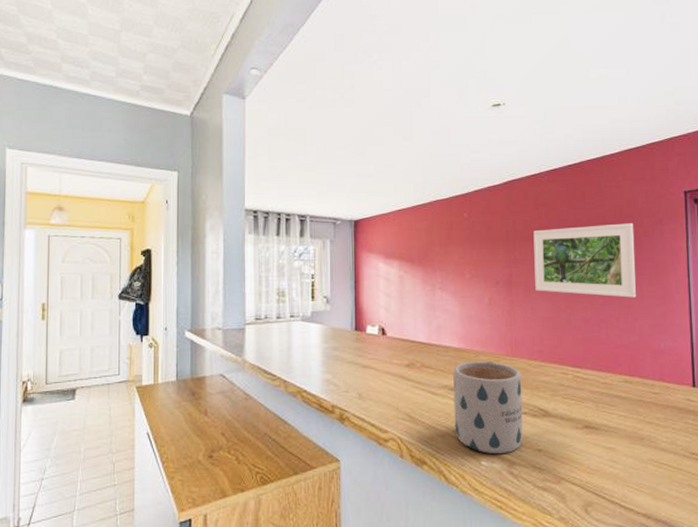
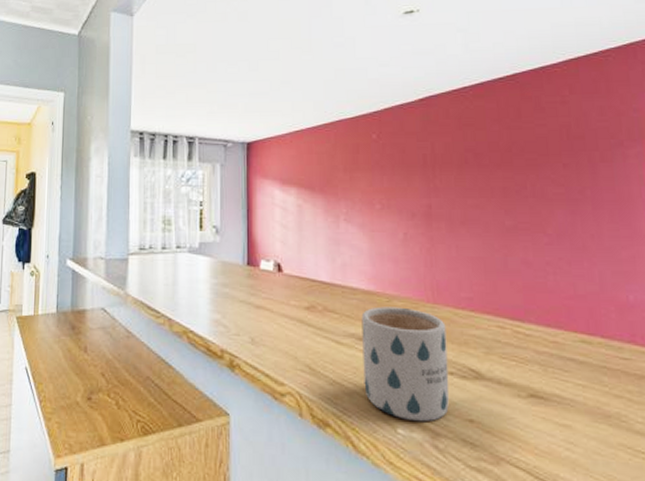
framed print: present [533,223,636,298] -> none [457,146,593,237]

